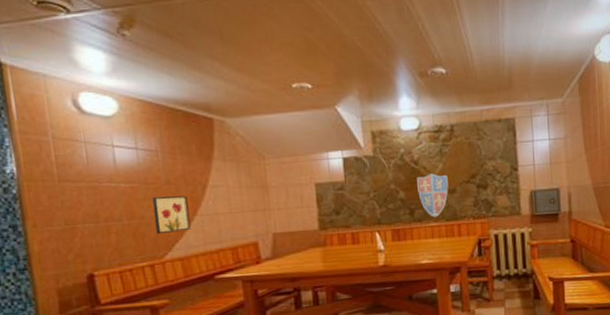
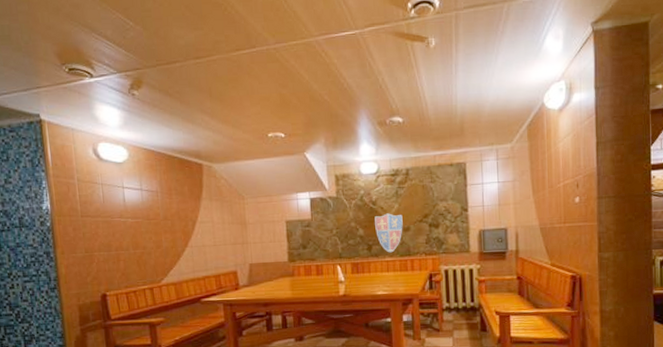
wall art: present [152,196,191,235] -> none [153,230,183,263]

